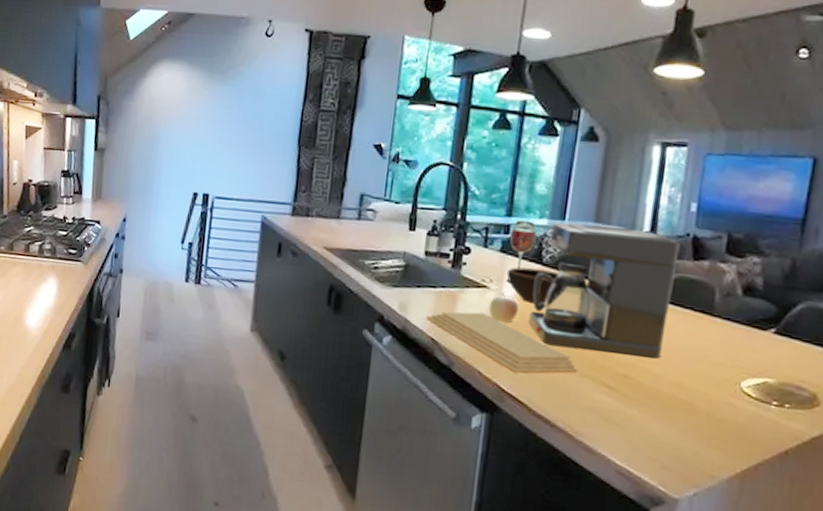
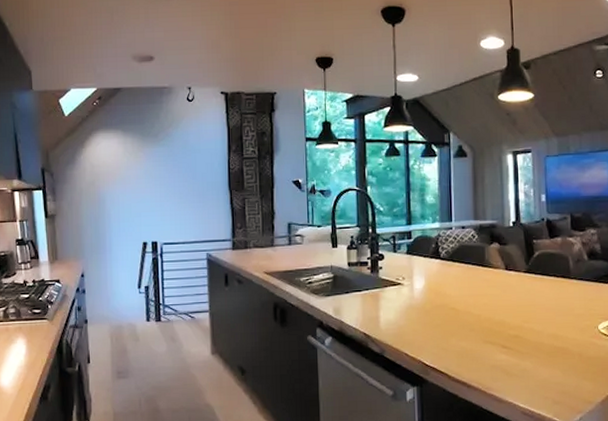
cutting board: present [427,312,578,374] -> none [358,305,481,350]
fruit: present [488,293,519,323] -> none [405,287,429,311]
wineglass: present [506,220,537,282] -> none [412,226,433,277]
bowl: present [506,267,558,304] -> none [414,263,454,291]
coffee maker: present [528,222,680,360] -> none [437,221,539,323]

